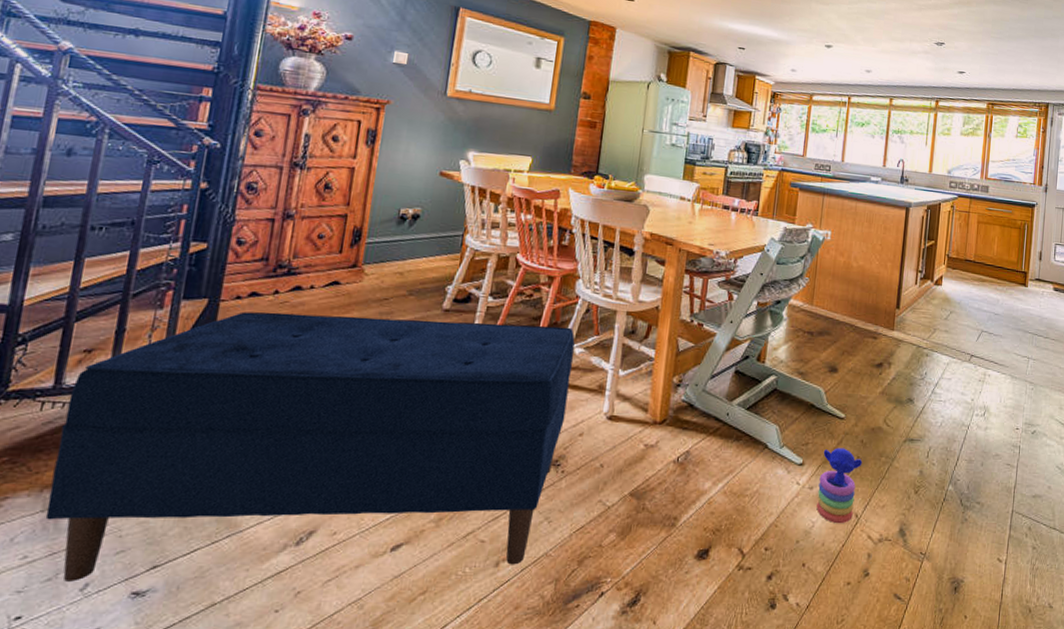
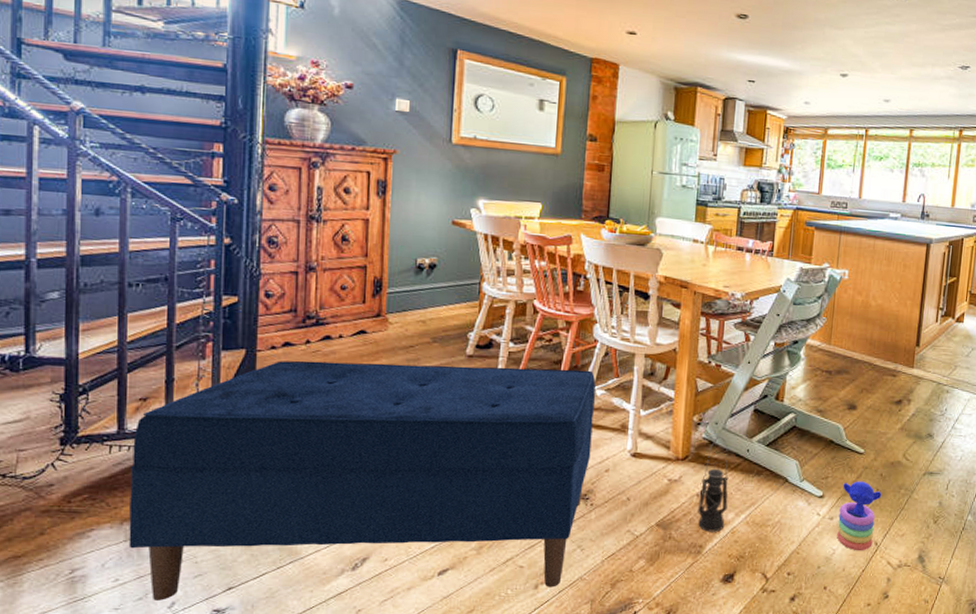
lantern: none [673,398,708,502] -> present [698,436,729,532]

